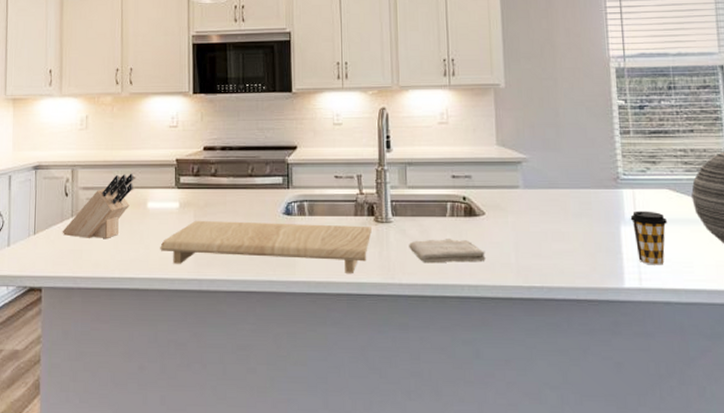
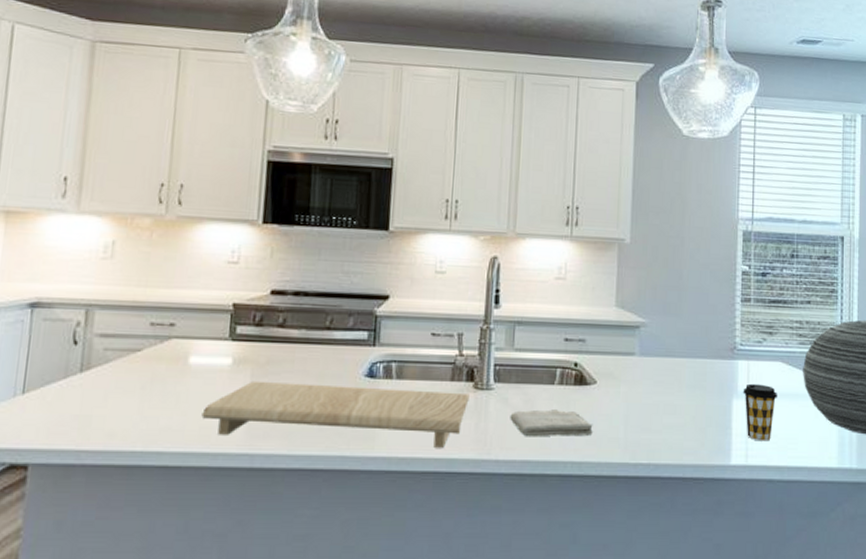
knife block: present [62,173,134,238] -> none [64,318,173,401]

